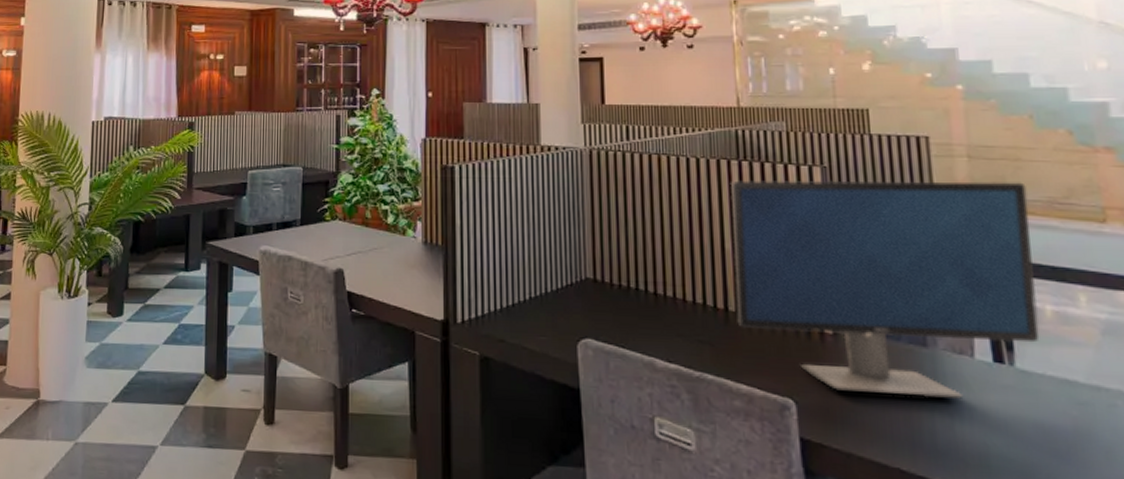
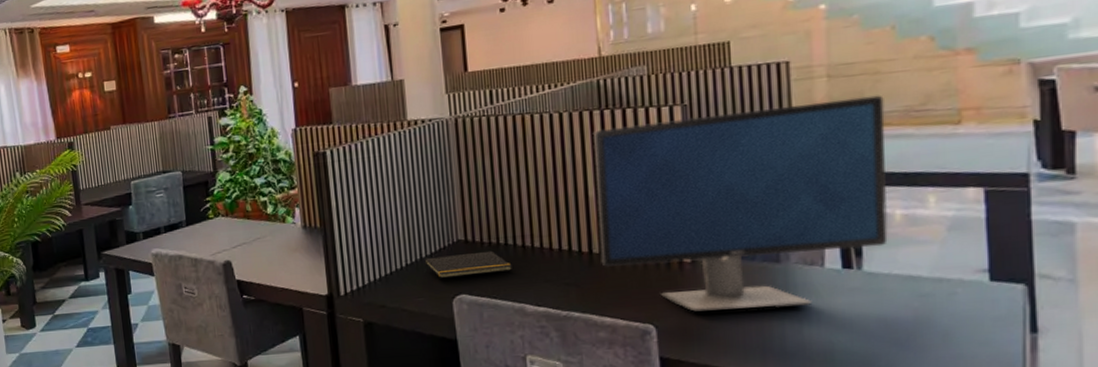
notepad: none [548,293,643,319] -> present [423,250,512,278]

